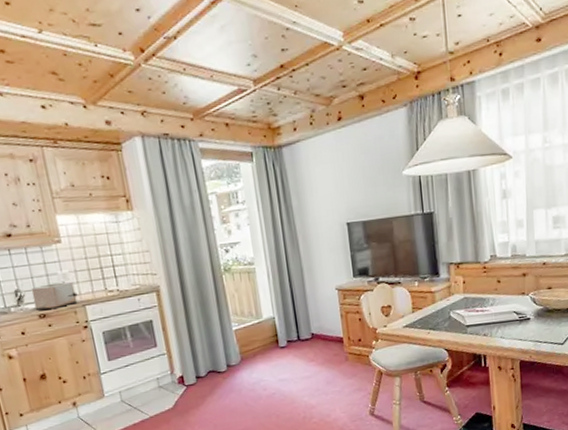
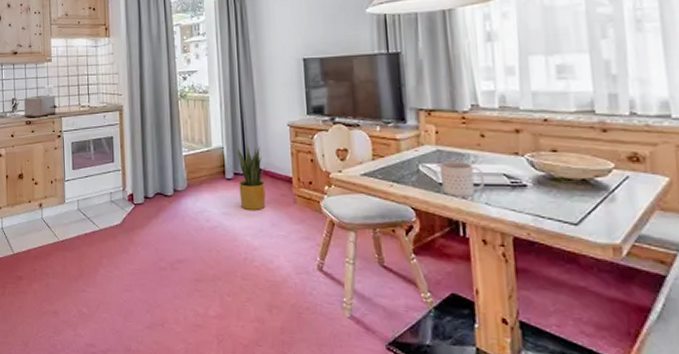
planter: none [288,313,320,374] -> present [237,146,266,210]
mug: none [466,305,501,335] -> present [439,160,486,197]

